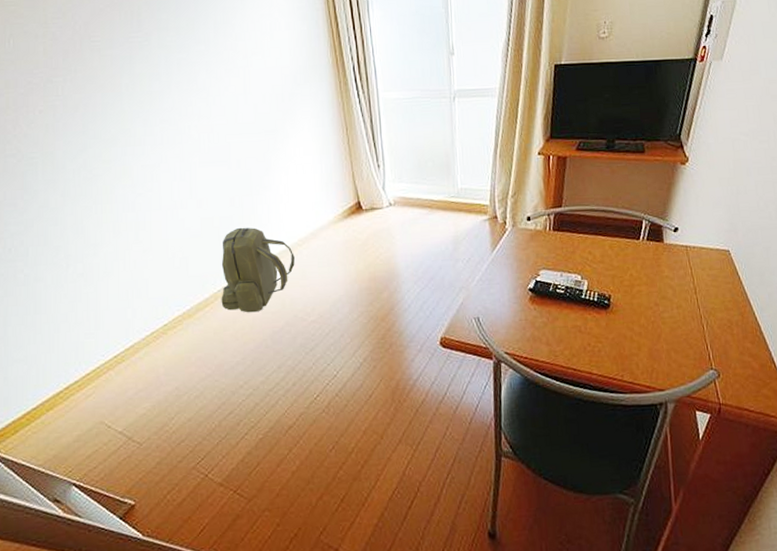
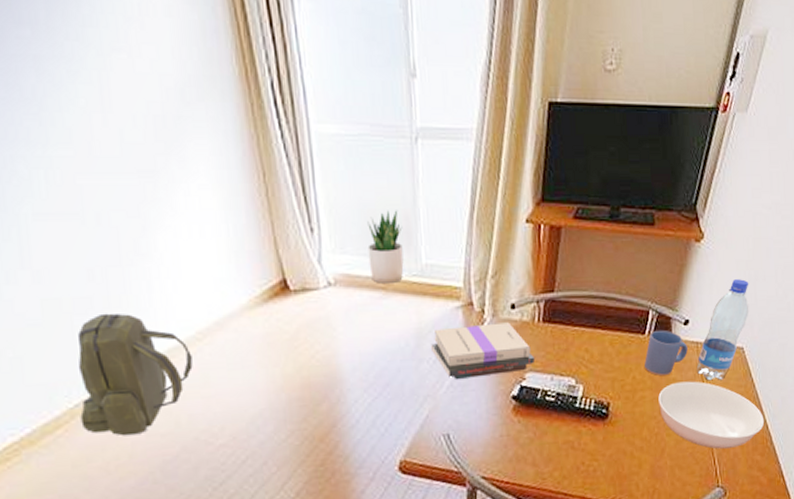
planter: none [418,150,445,203] -> present [367,210,404,283]
books: none [464,231,547,275] -> present [430,322,534,379]
mug: none [640,236,678,274] -> present [645,329,688,376]
bowl: none [653,278,753,337] -> present [658,381,765,449]
bottle: none [686,193,733,278] -> present [696,279,749,381]

